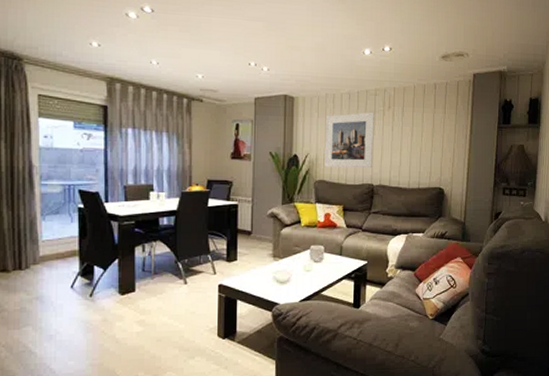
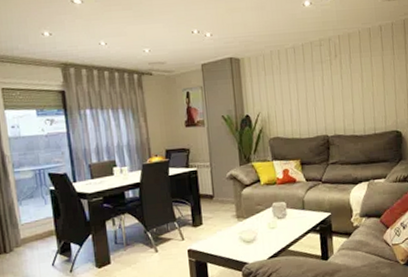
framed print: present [324,112,374,169] -> none [273,63,325,124]

